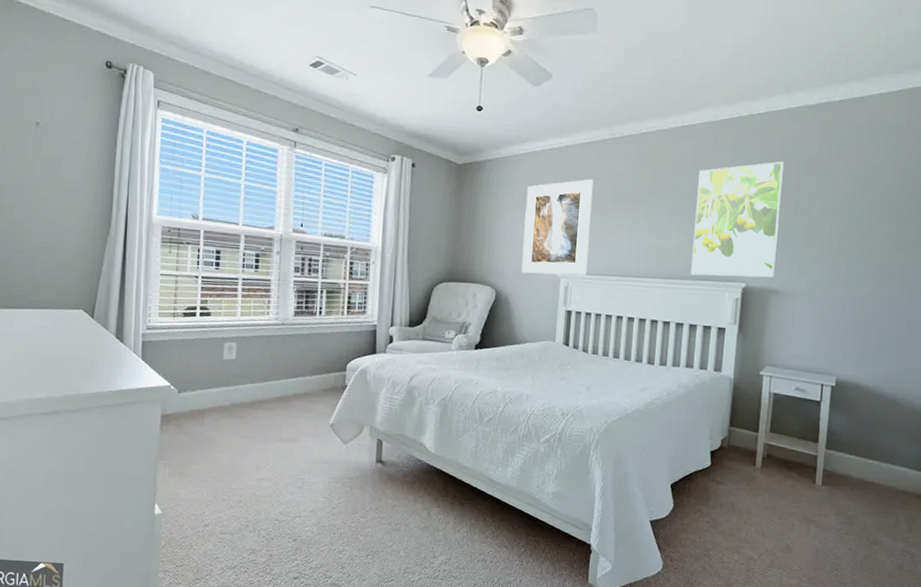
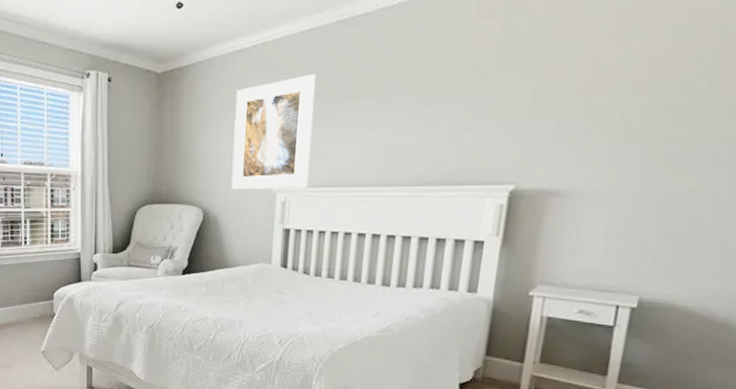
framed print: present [691,161,784,278] -> none [439,23,578,179]

